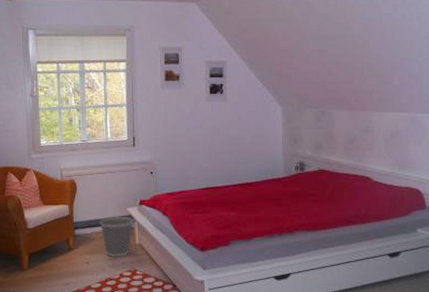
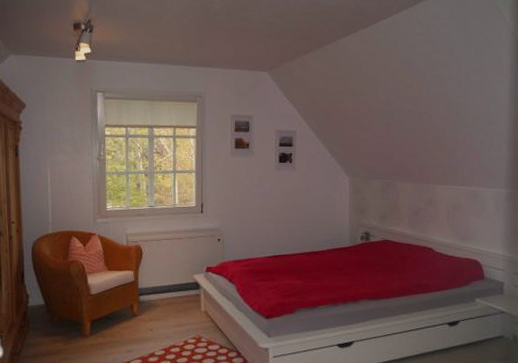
wastebasket: present [99,216,134,257] -> none [164,282,200,324]

